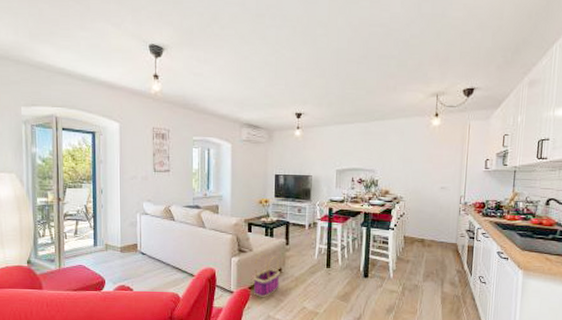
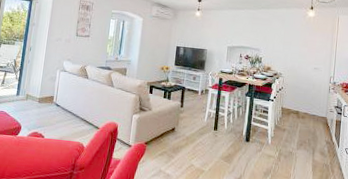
basket: present [253,253,280,298] -> none [149,113,174,154]

